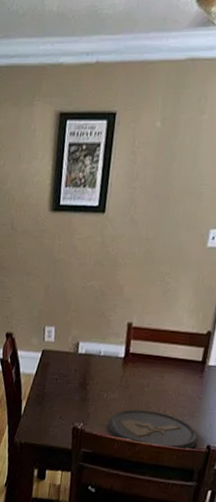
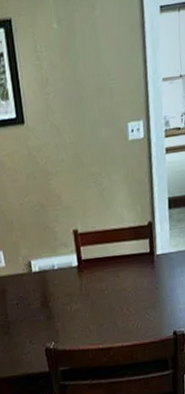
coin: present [108,409,198,451] -> none [78,311,164,349]

